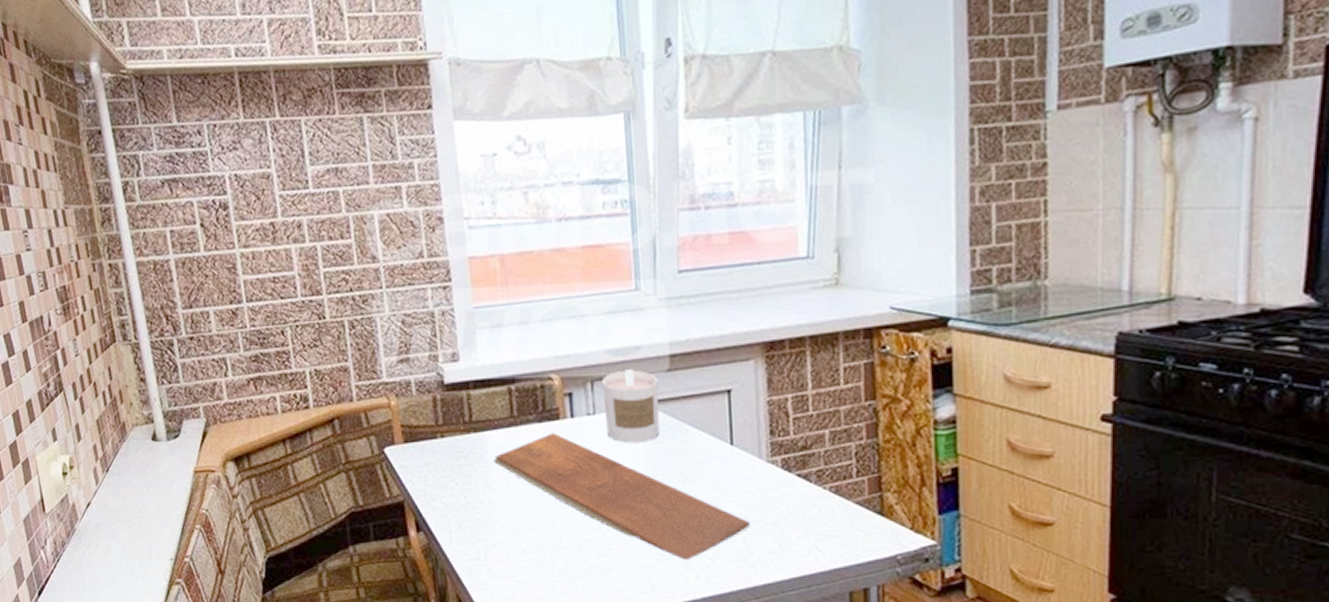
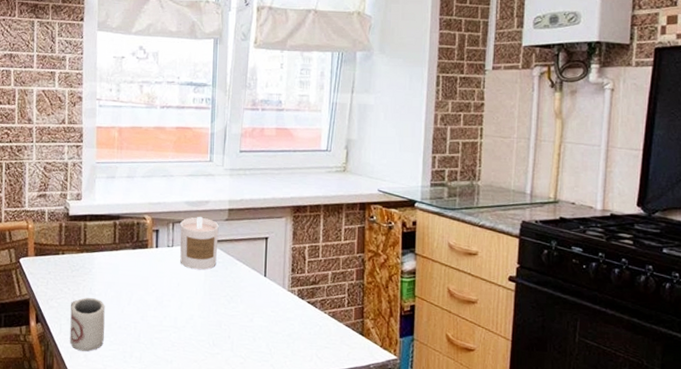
cup: none [461,493,513,565] -> present [69,297,105,352]
chopping board: present [494,433,751,560] -> none [98,257,273,358]

